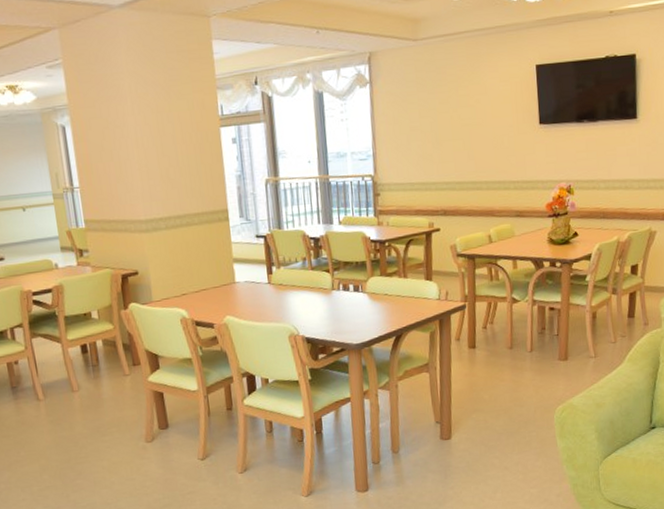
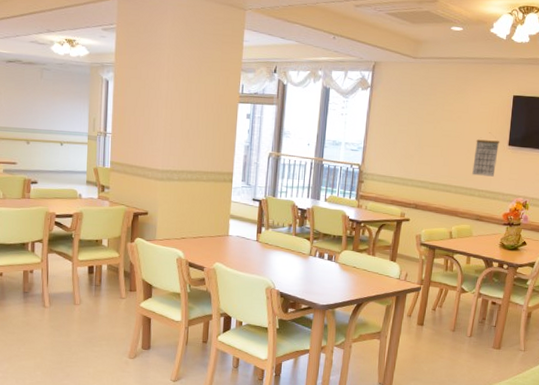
calendar: none [501,112,529,166] -> present [472,132,500,177]

